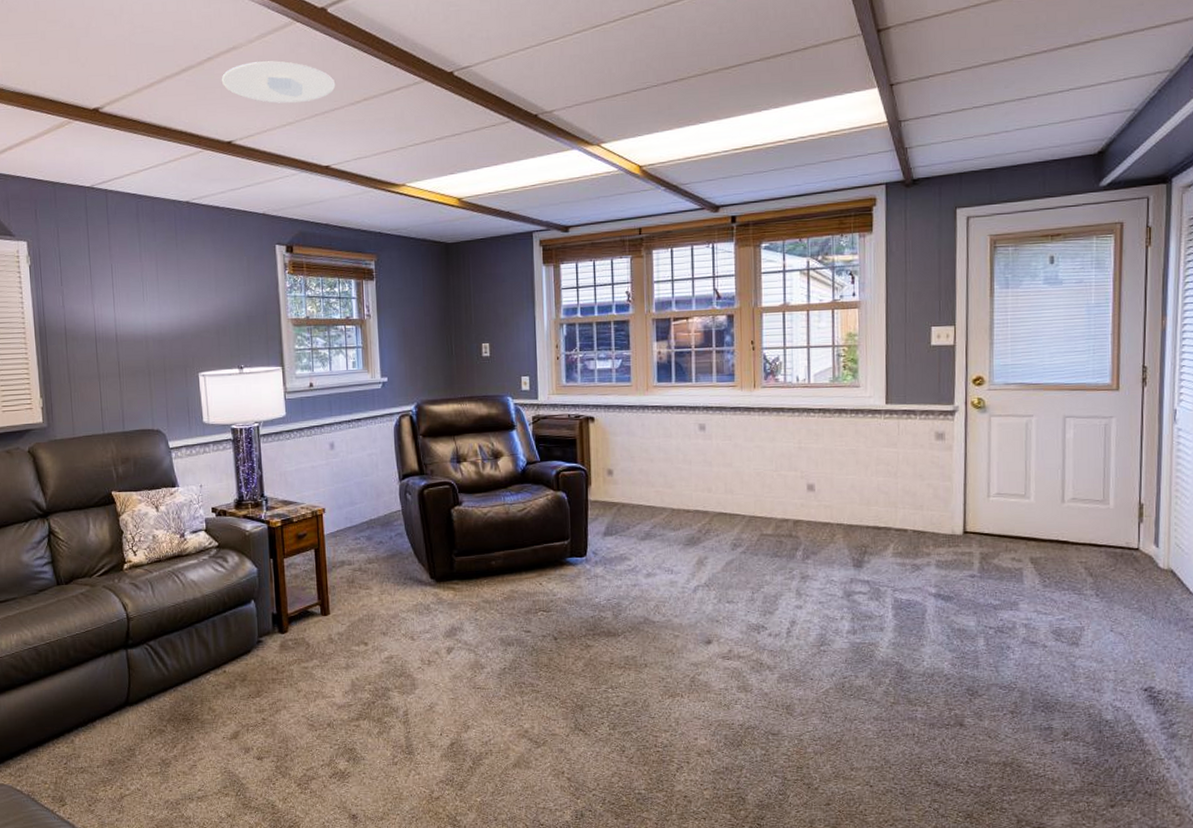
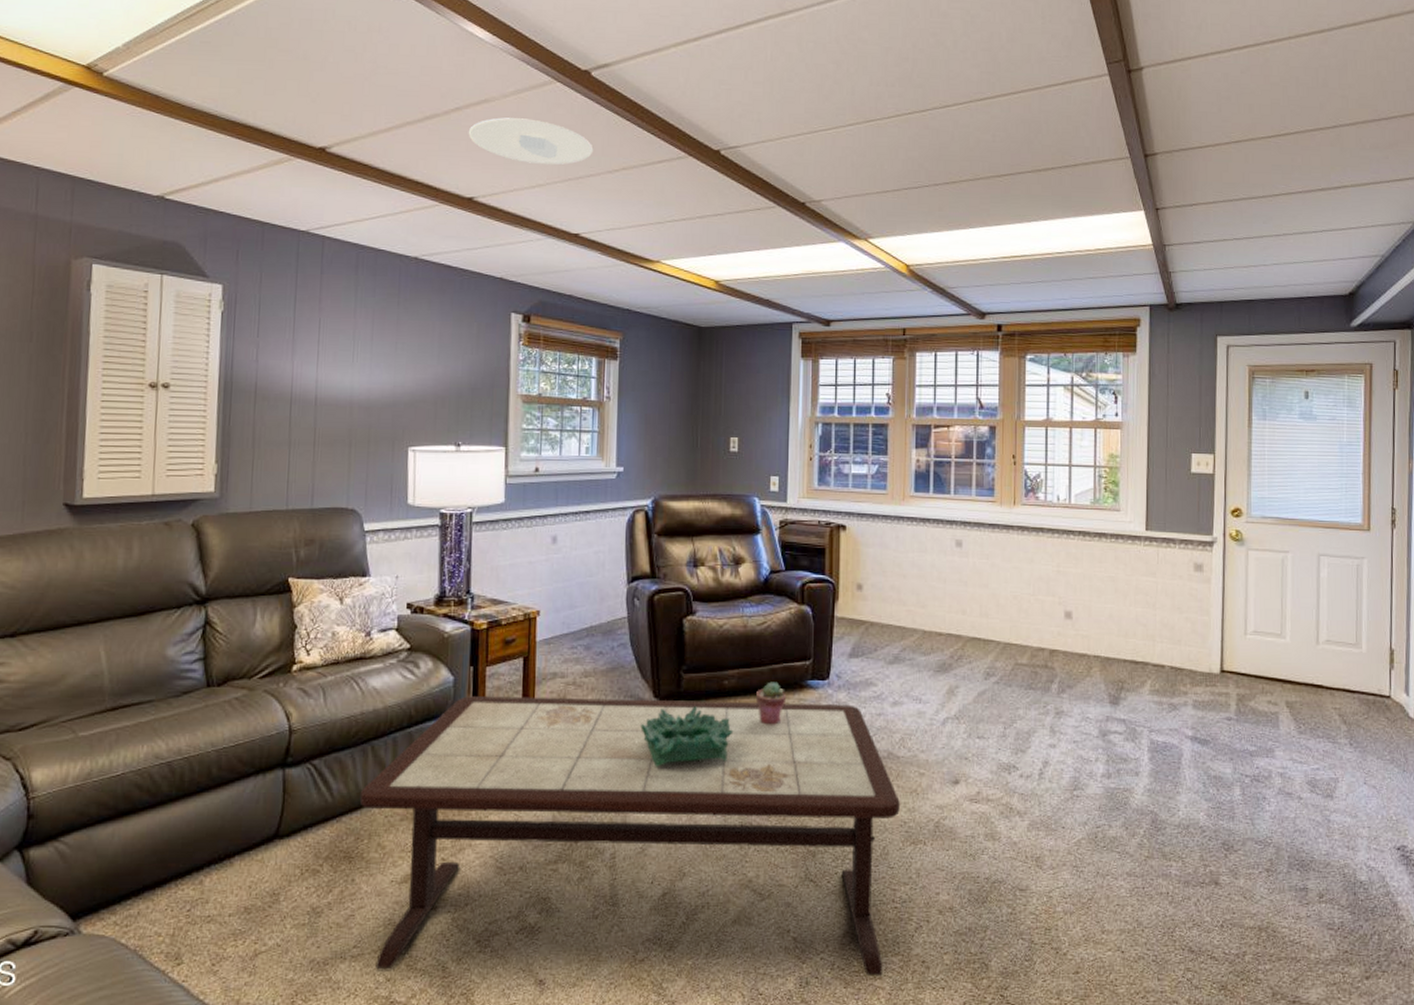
coffee table: none [190,577,658,809] -> present [359,696,900,977]
decorative bowl: none [421,585,503,638] -> present [640,706,734,767]
potted succulent: none [521,560,549,598] -> present [756,681,787,725]

